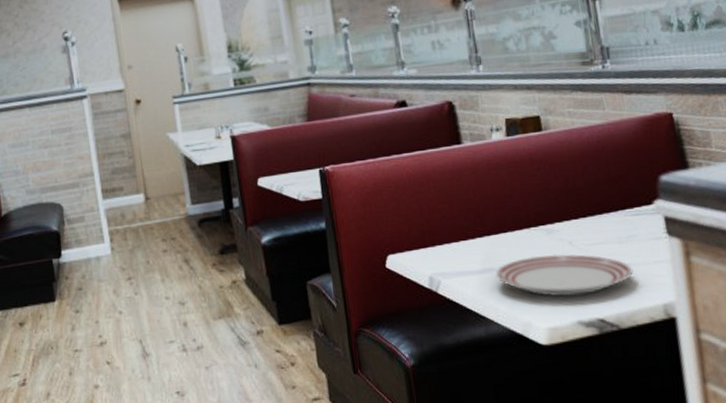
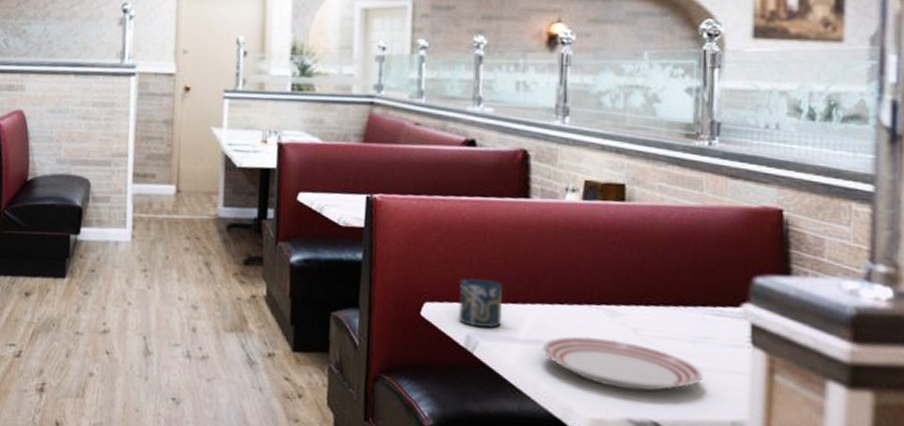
cup: none [414,224,458,269] -> present [458,277,502,329]

